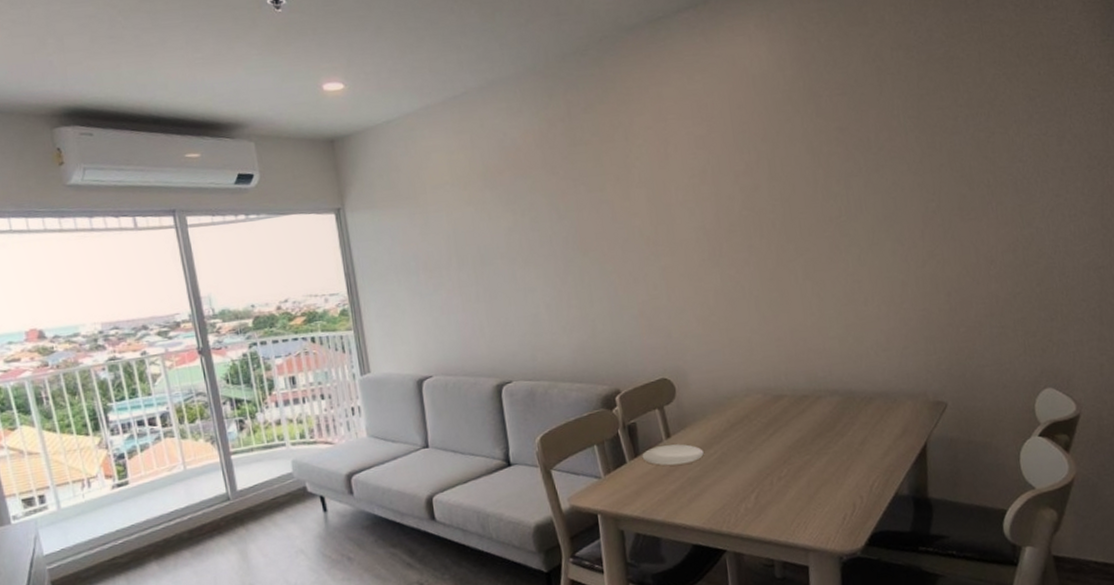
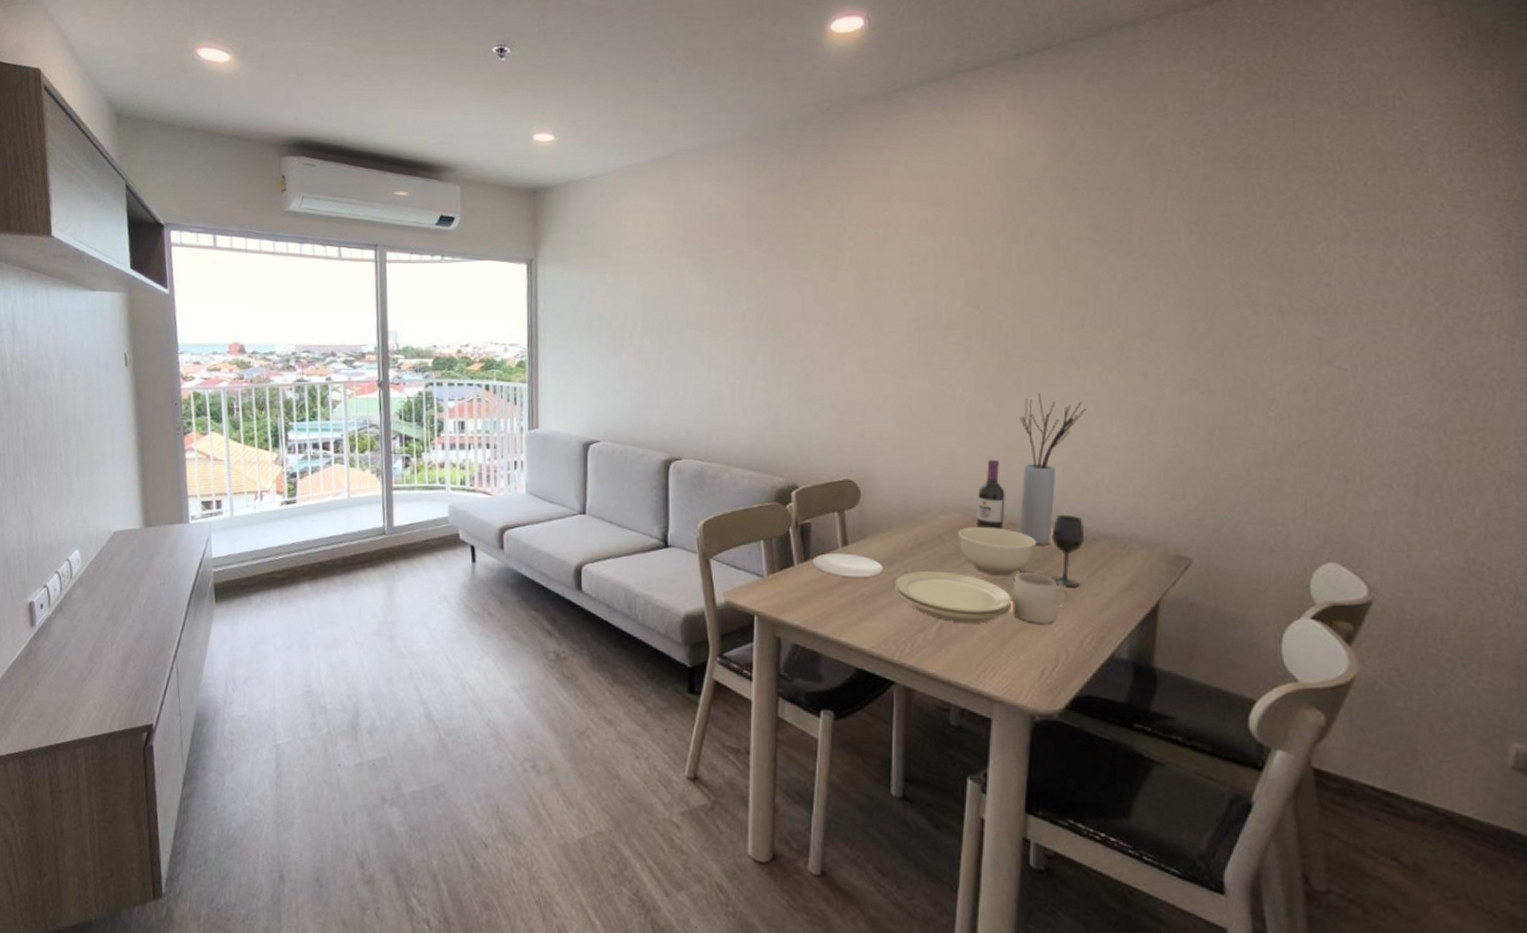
plate: none [715,446,813,489] -> present [895,570,1011,623]
bowl: none [761,401,826,443] -> present [957,526,1036,576]
wine bottle: none [773,341,798,404] -> present [975,459,1005,530]
vase: none [799,279,851,411] -> present [1019,393,1086,546]
mug: none [811,435,859,478] -> present [1011,572,1071,624]
wine glass: none [837,380,864,443] -> present [1051,514,1085,588]

